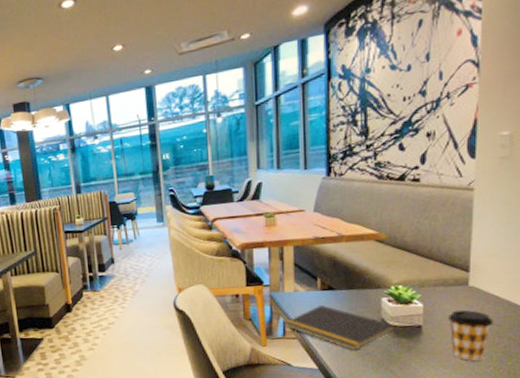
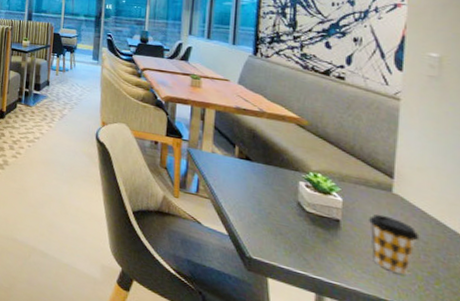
notepad: present [284,305,396,351] -> none [199,172,313,227]

